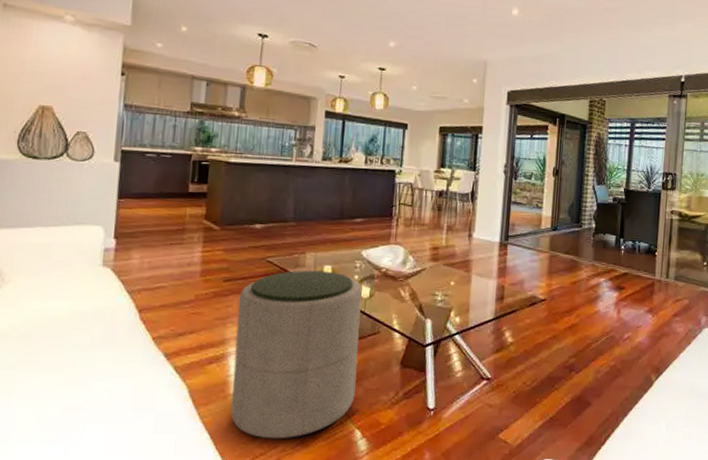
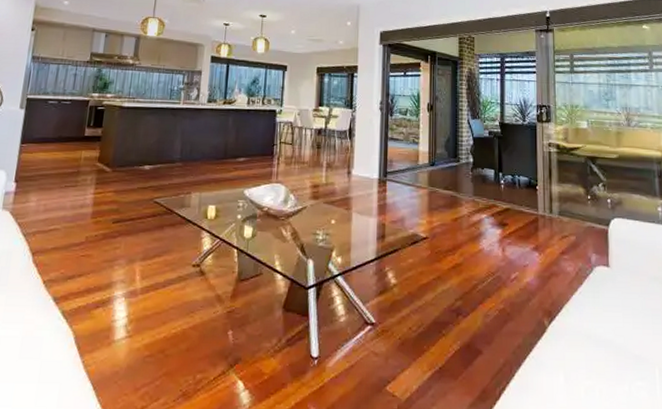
ottoman: present [231,270,362,439] -> none [114,210,245,391]

